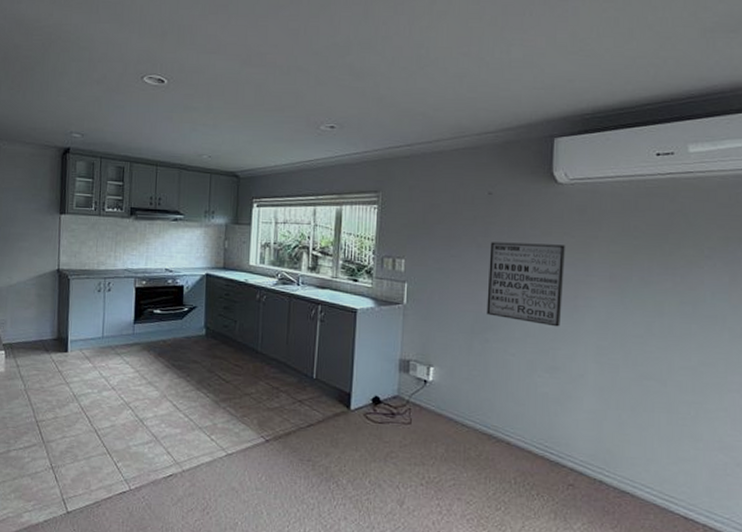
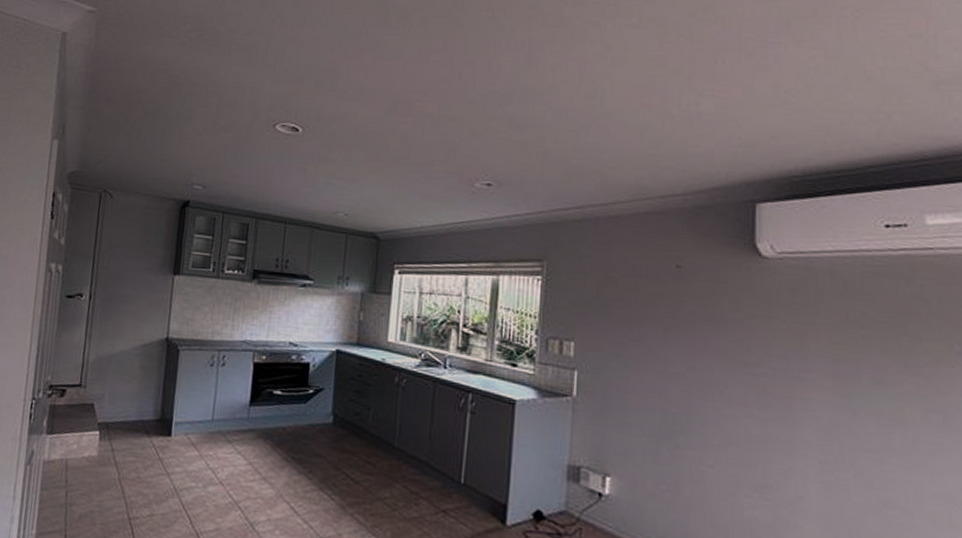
wall art: present [486,242,565,327] -> none [676,325,774,434]

